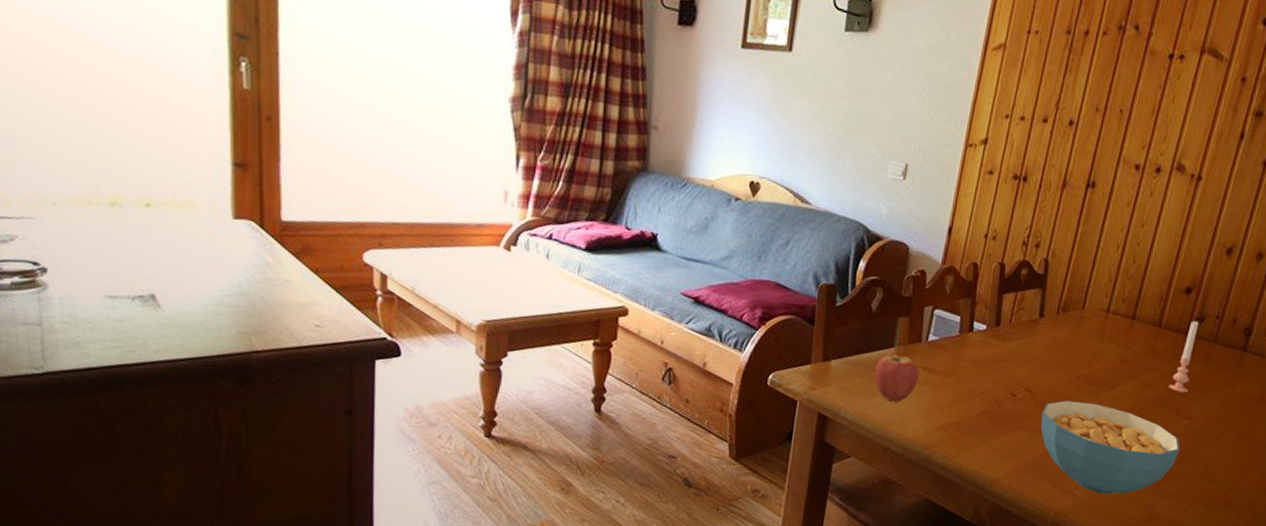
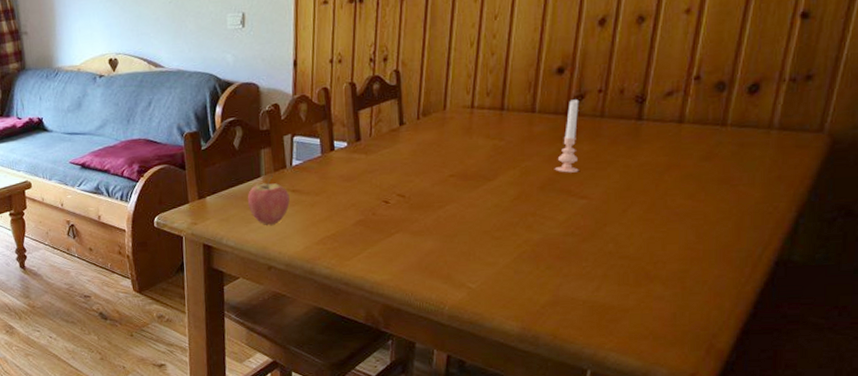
cereal bowl: present [1040,400,1180,495] -> none [420,197,580,284]

